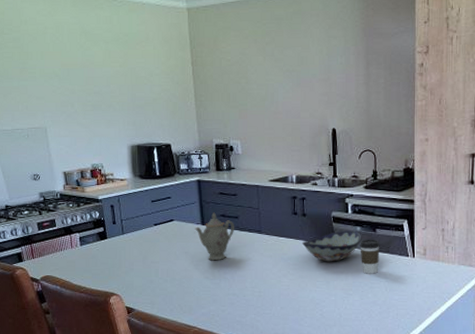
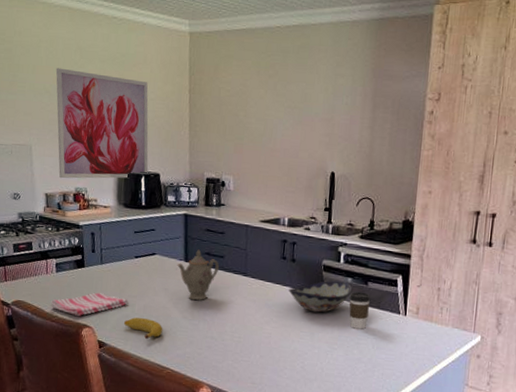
wall art: none [63,52,160,157] -> present [55,68,149,179]
dish towel: none [78,261,152,285] -> present [51,292,129,316]
banana: none [149,282,187,302] -> present [124,317,163,340]

